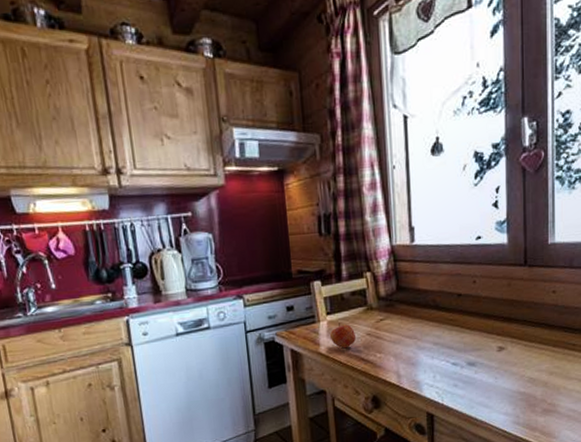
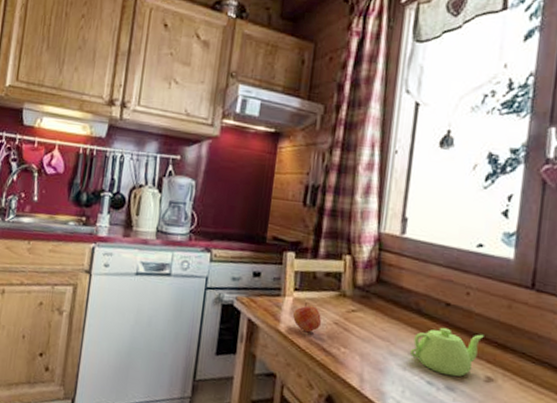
teapot: none [434,313,492,355] -> present [409,327,484,377]

